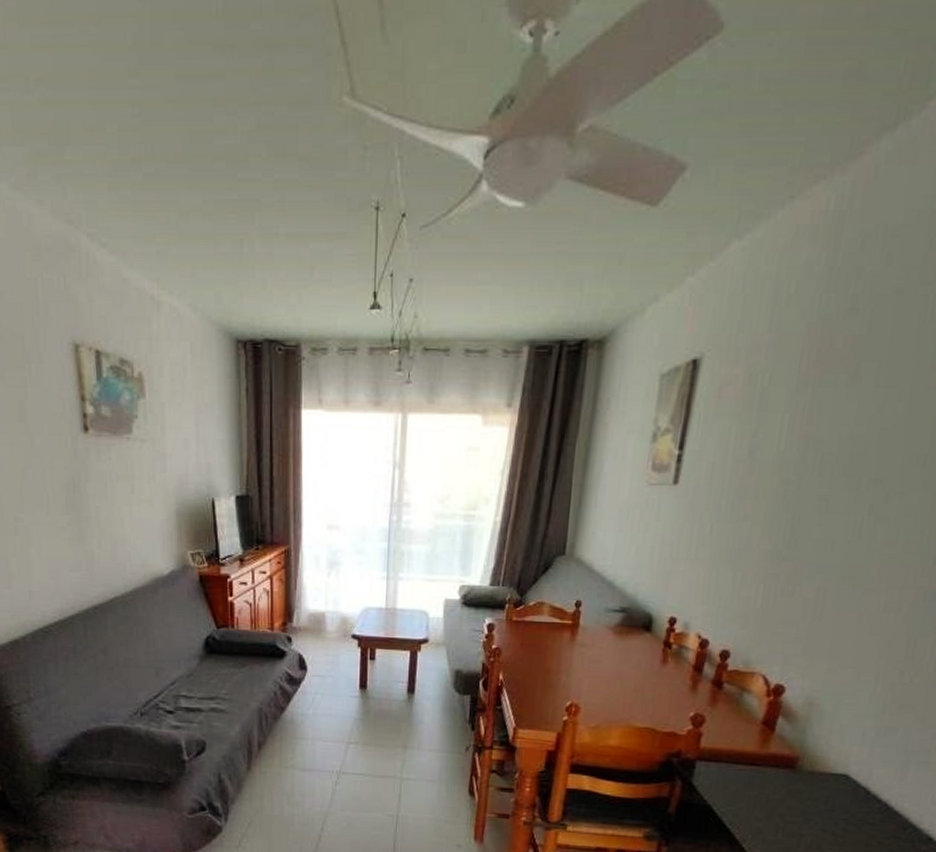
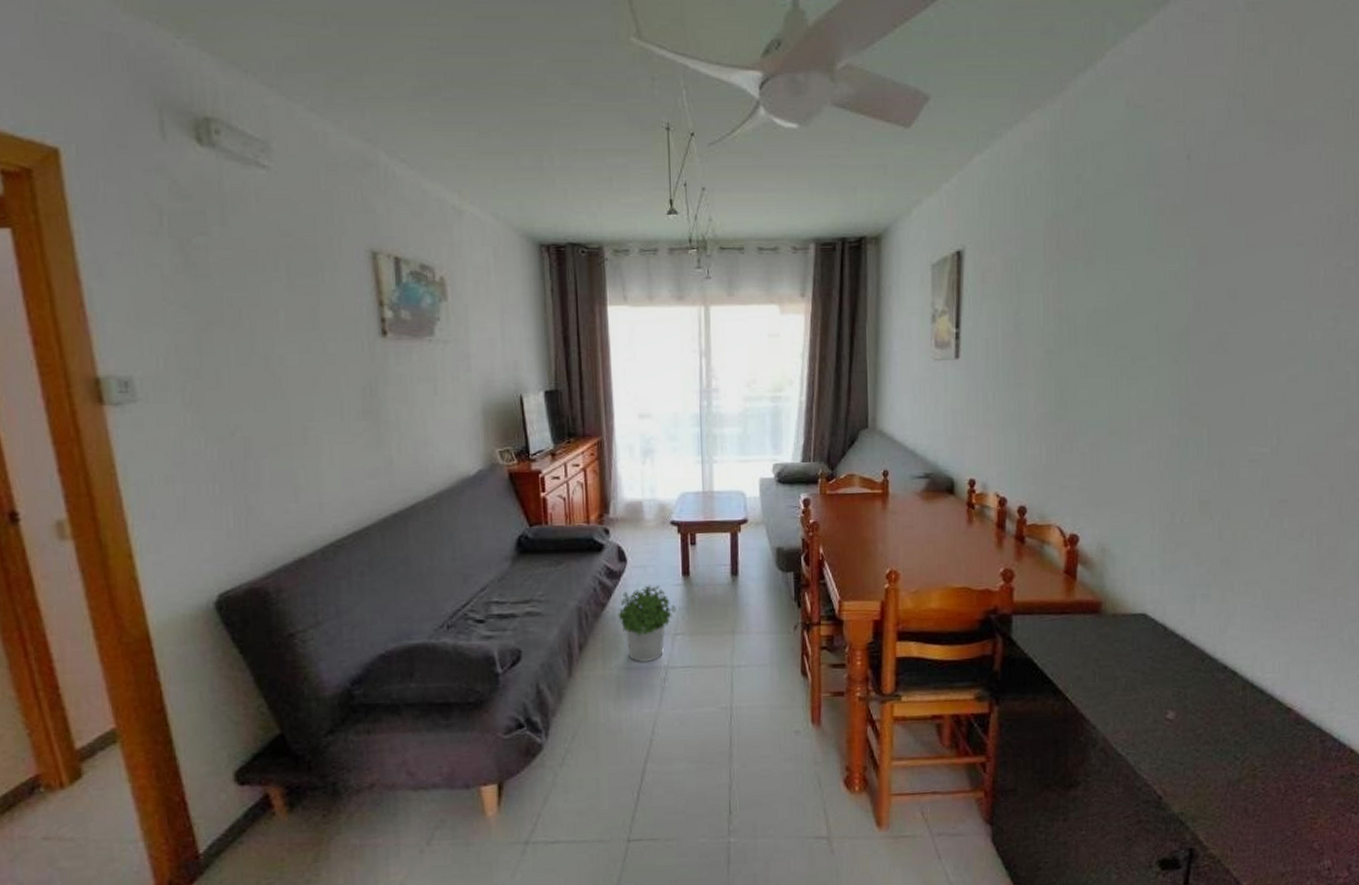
potted plant: none [296,694,351,765] -> present [618,585,676,662]

